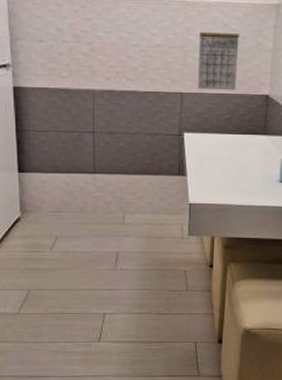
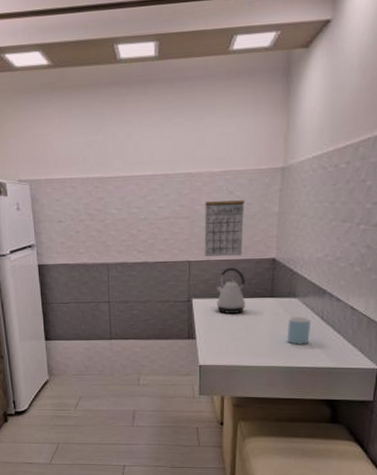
kettle: none [208,101,239,150] -> present [215,267,246,314]

